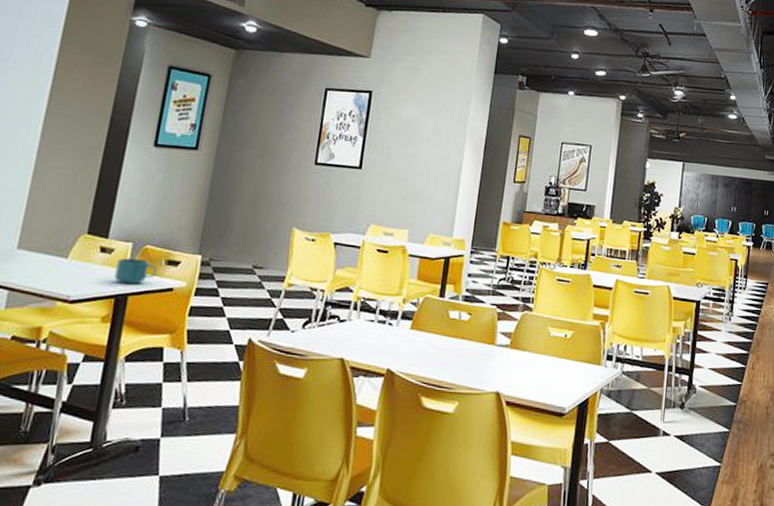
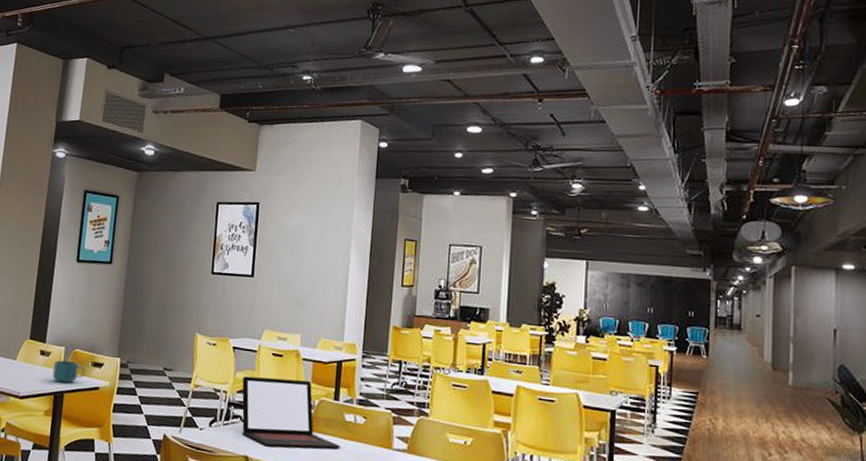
laptop: none [338,273,443,348] -> present [242,376,340,450]

